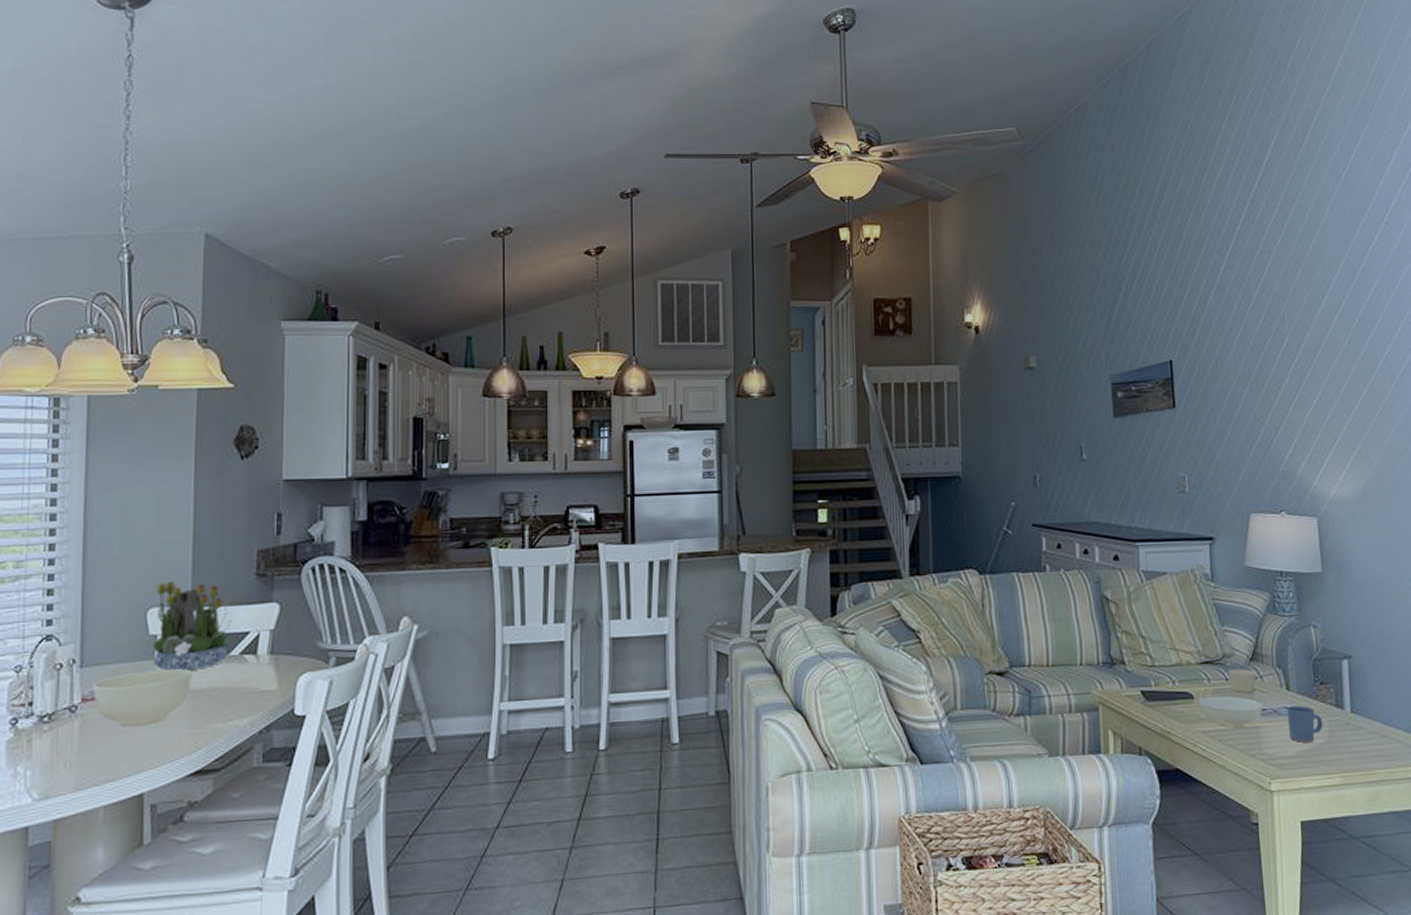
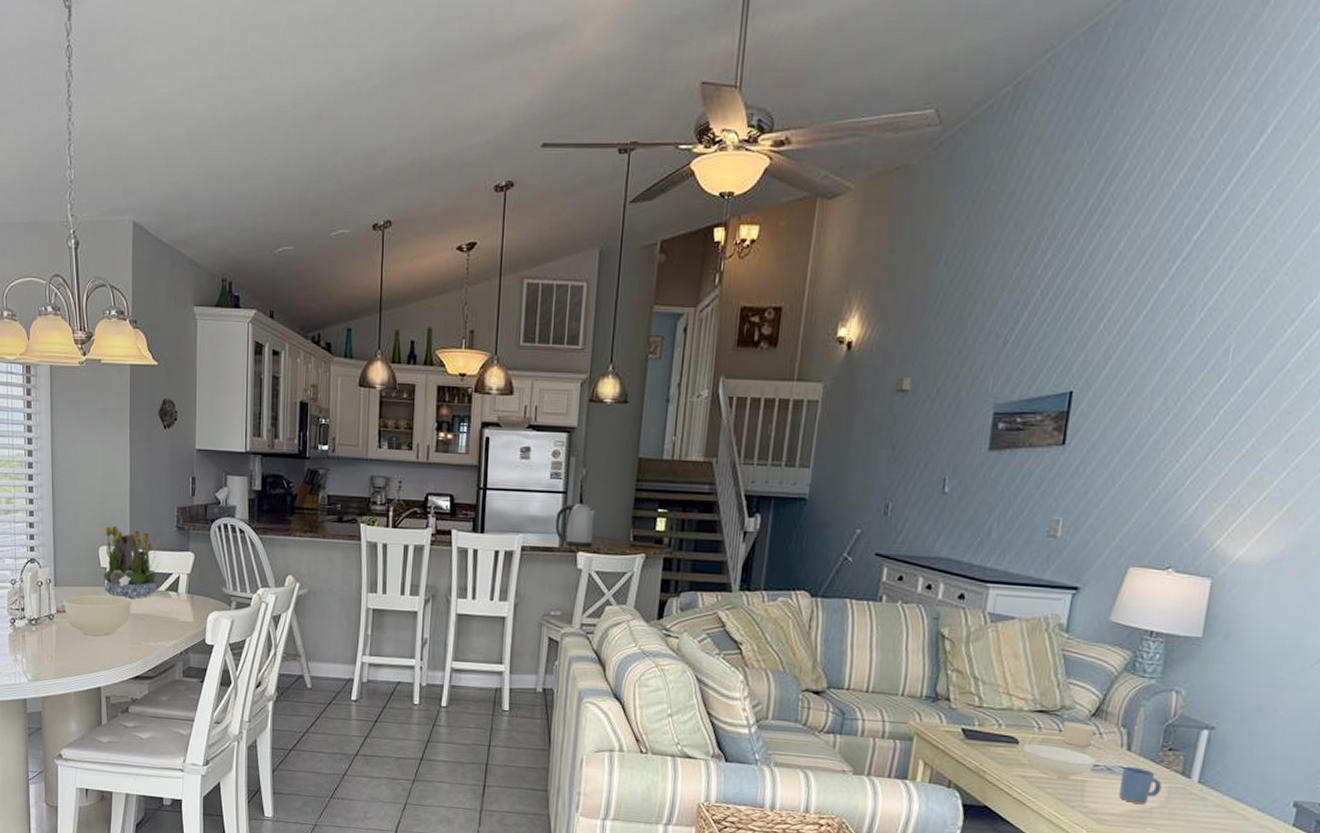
kettle: none [713,501,754,548] -> present [555,503,596,547]

